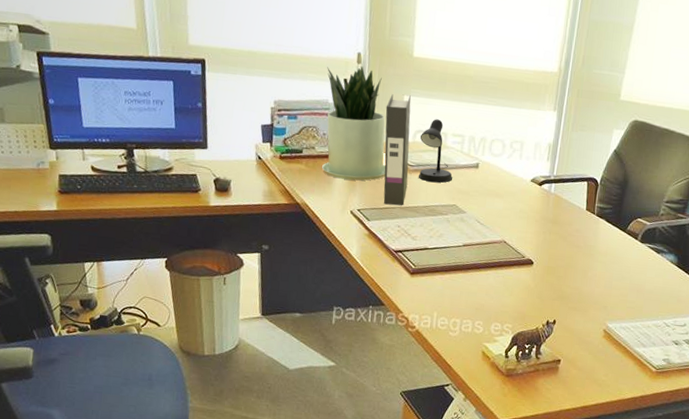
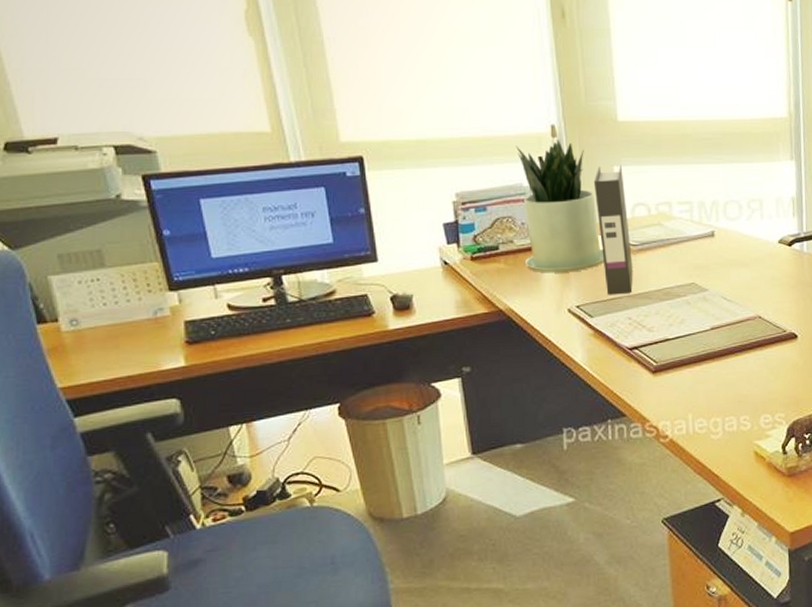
desk lamp: present [418,119,452,183] -> none [639,188,686,261]

